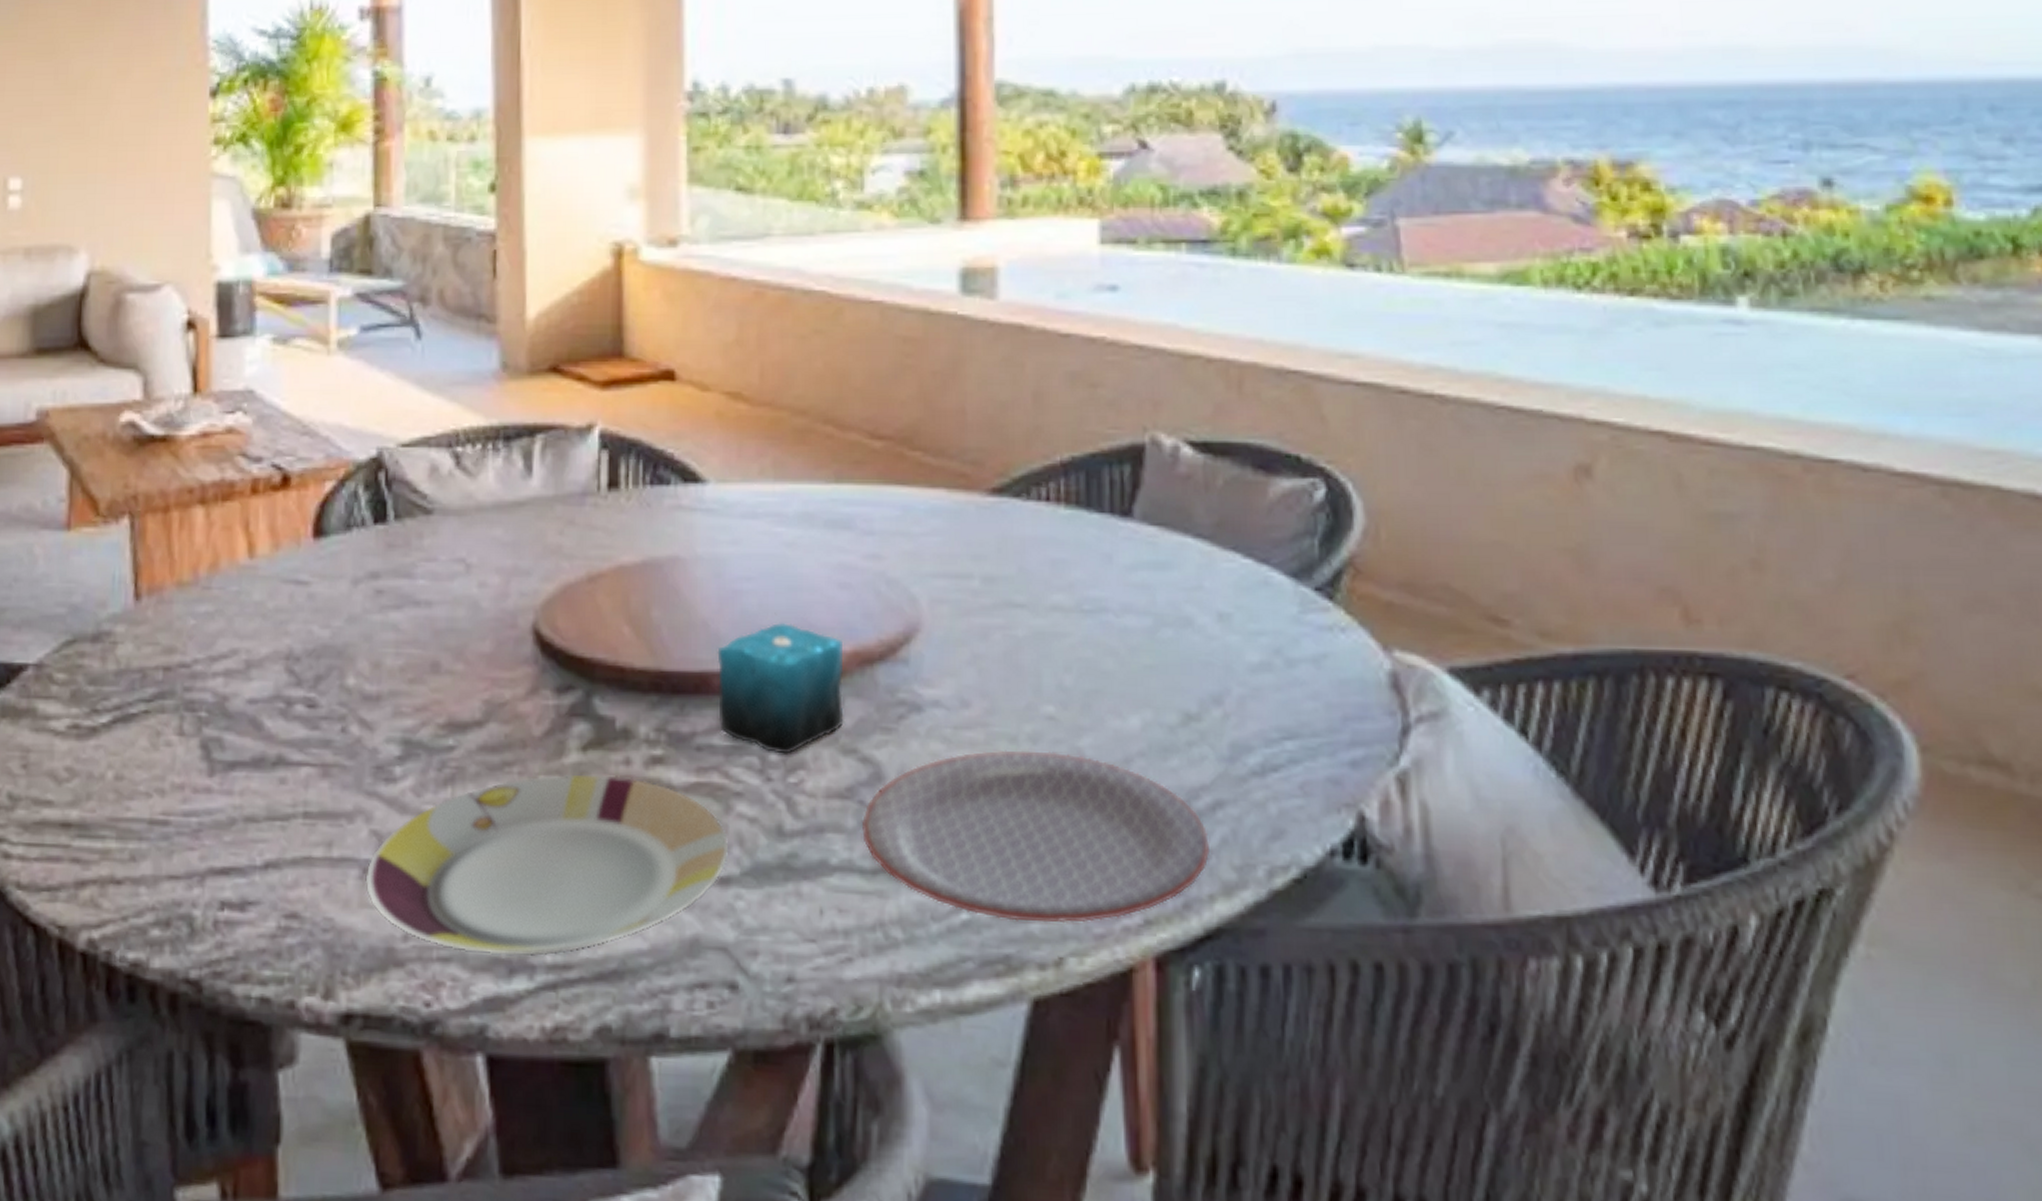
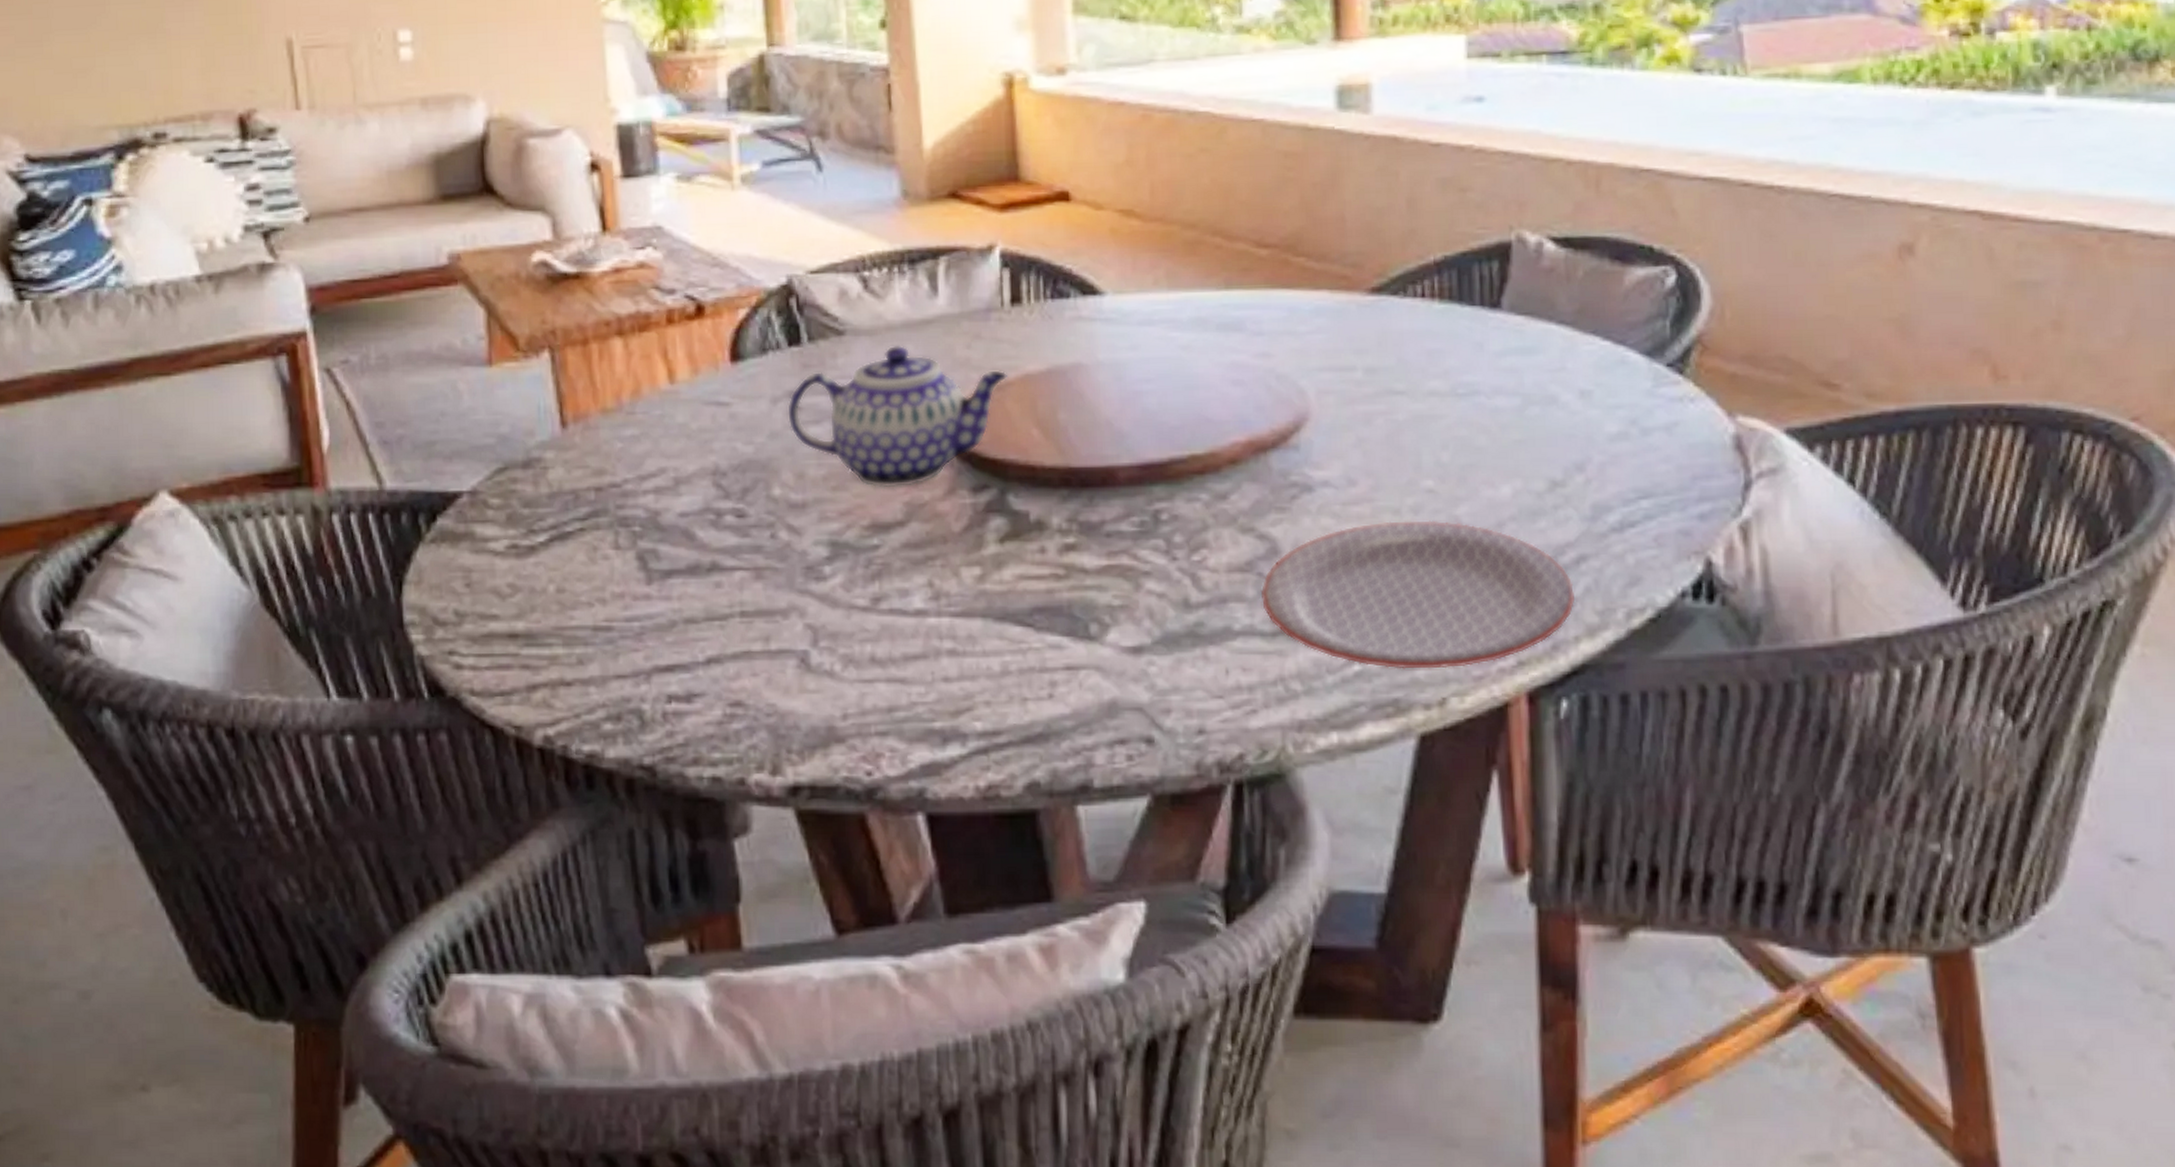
plate: present [365,774,729,957] -> none [803,563,1141,727]
teapot: none [367,527,600,684] -> present [786,345,1007,488]
candle: present [717,613,844,755] -> none [1121,410,1242,536]

